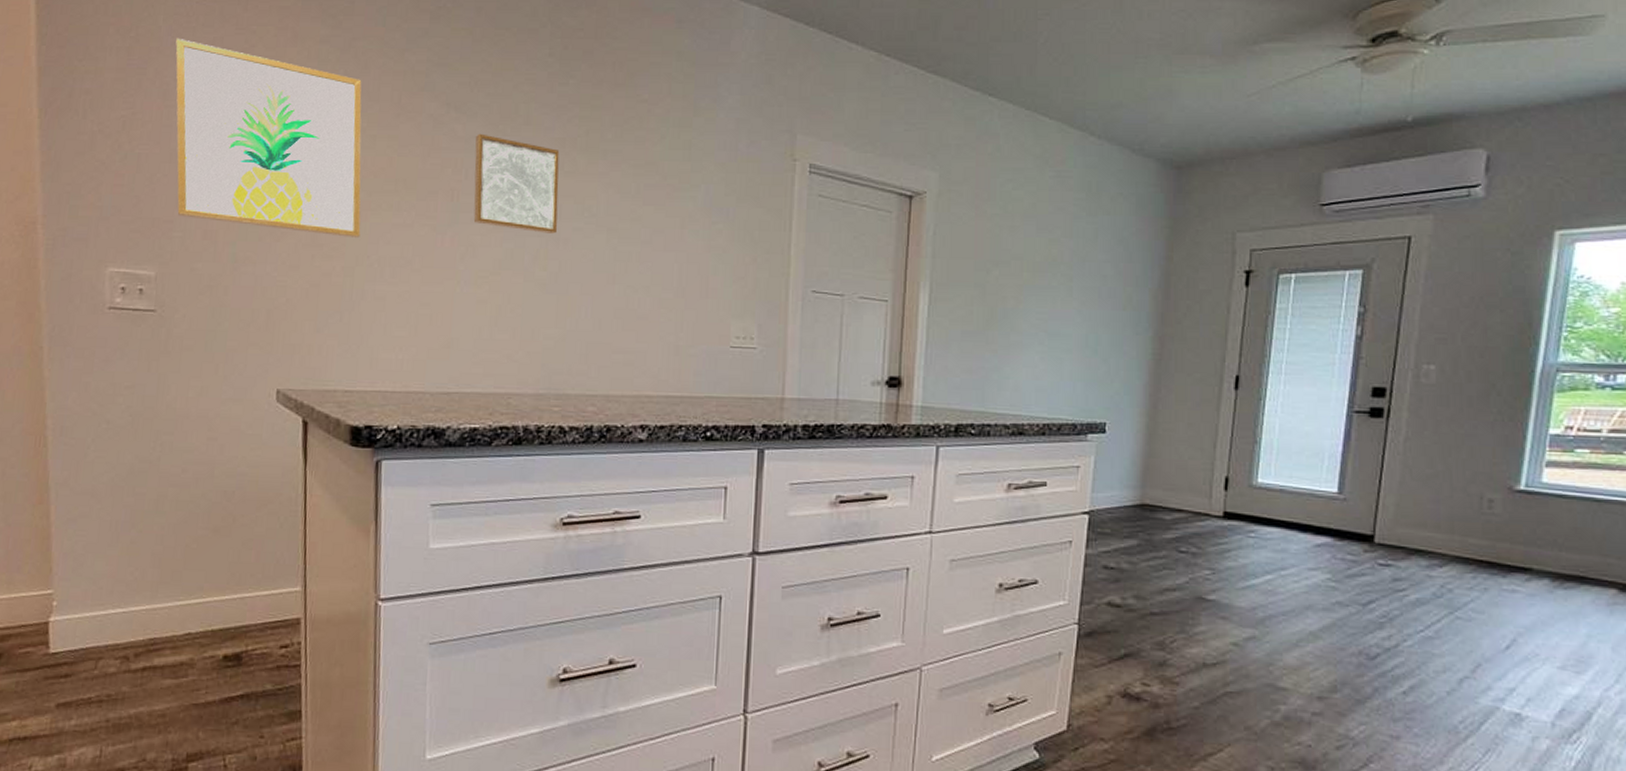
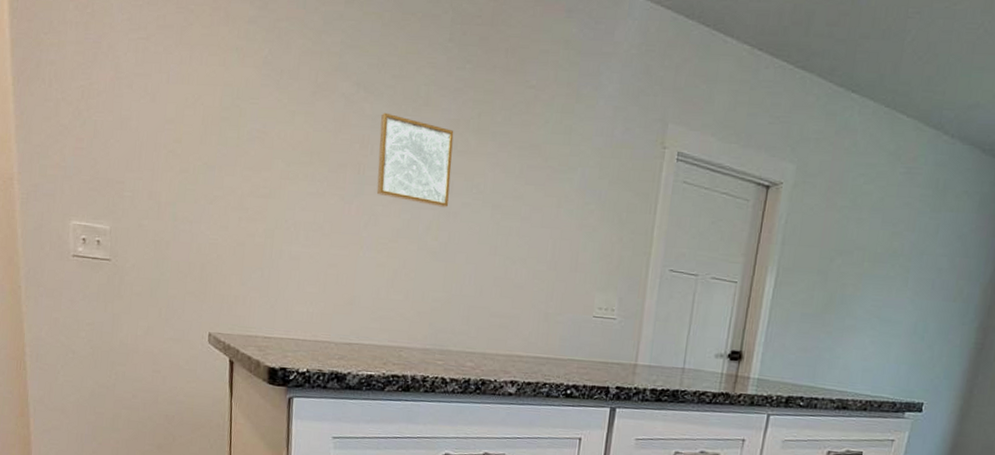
wall art: present [176,38,362,239] -> none [125,15,284,204]

